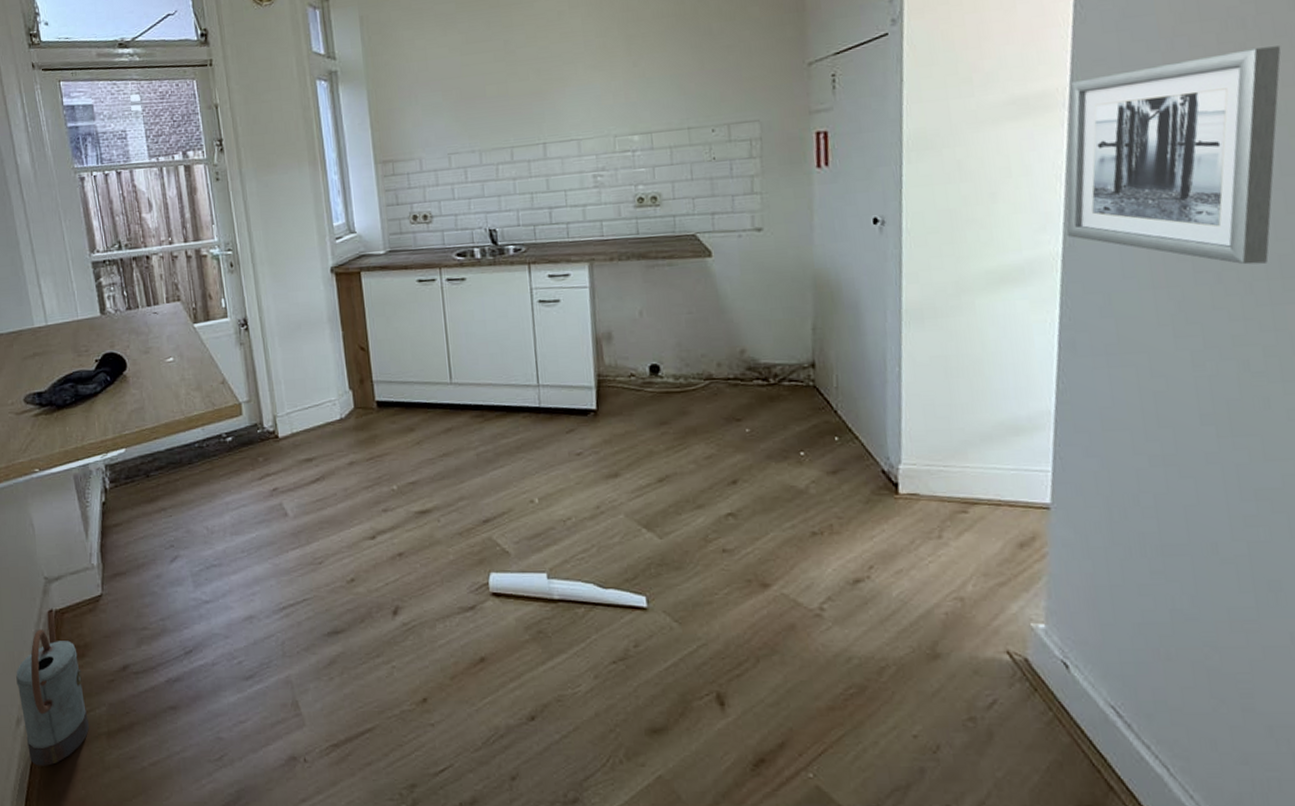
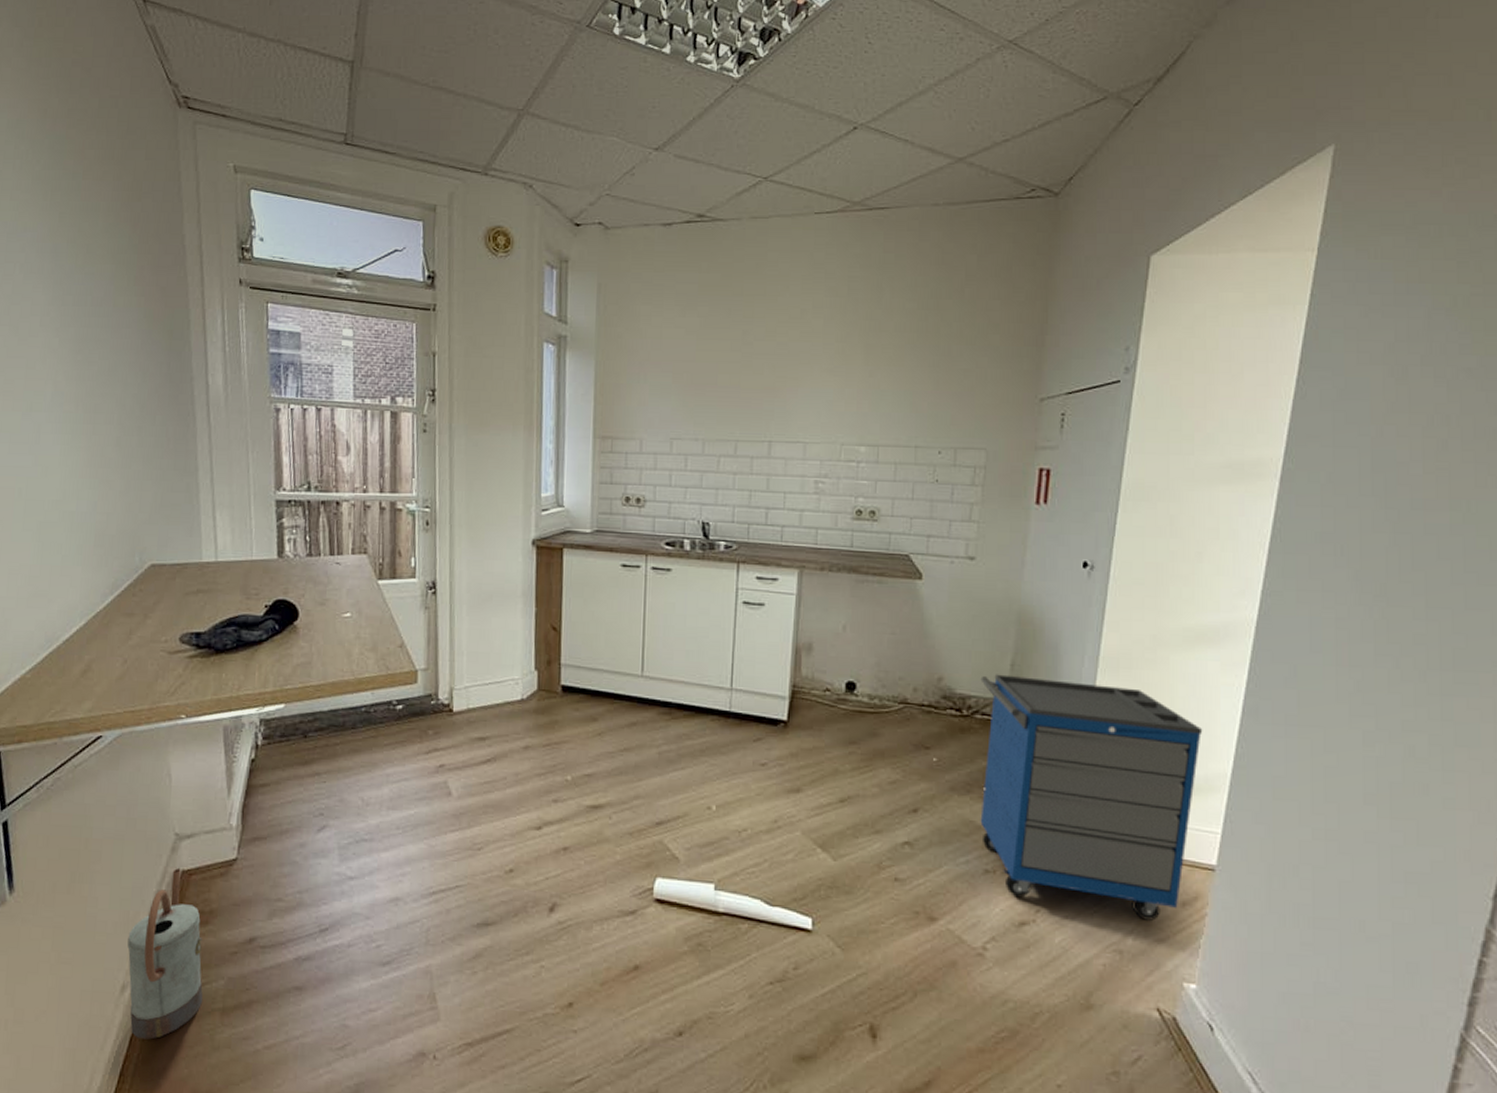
cabinet: none [783,337,1020,565] -> present [980,674,1203,921]
wall art: present [1066,46,1282,265] -> none [1263,446,1479,654]

